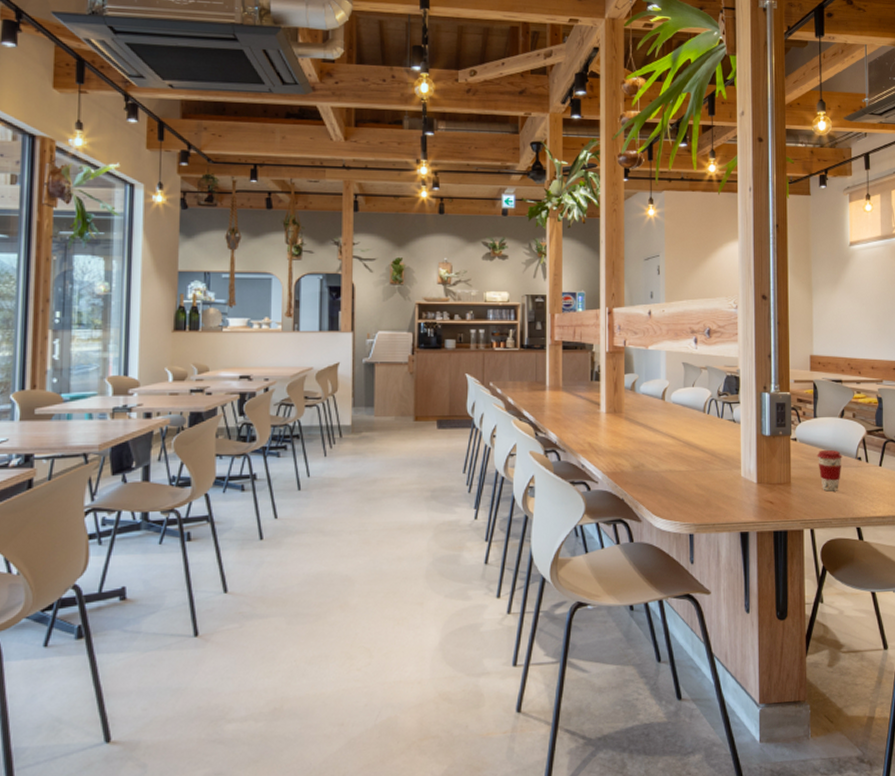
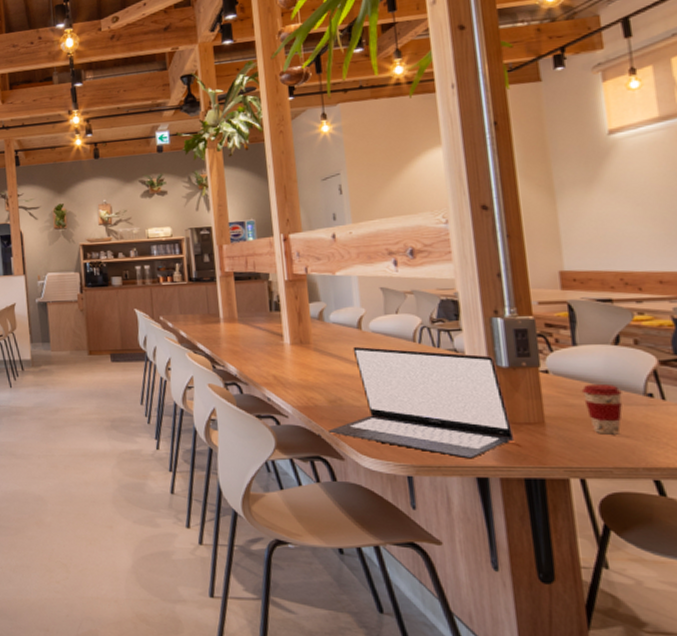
laptop: none [631,415,769,516] -> present [329,346,515,459]

